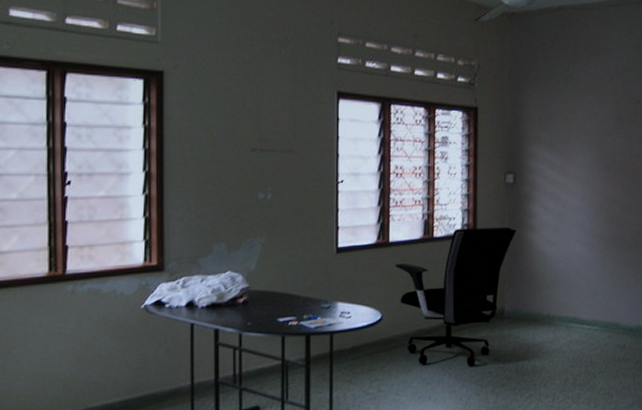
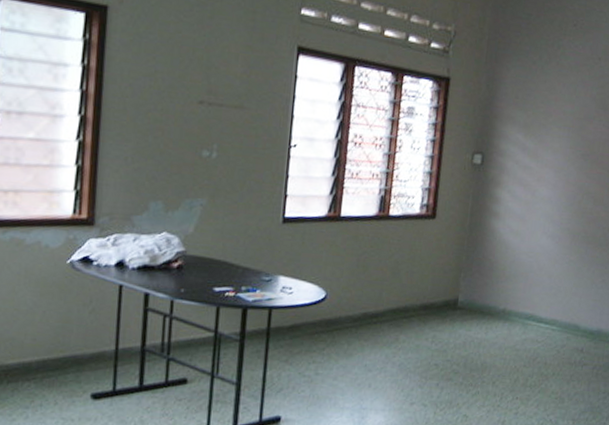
office chair: present [394,227,517,366] -> none [344,208,480,357]

